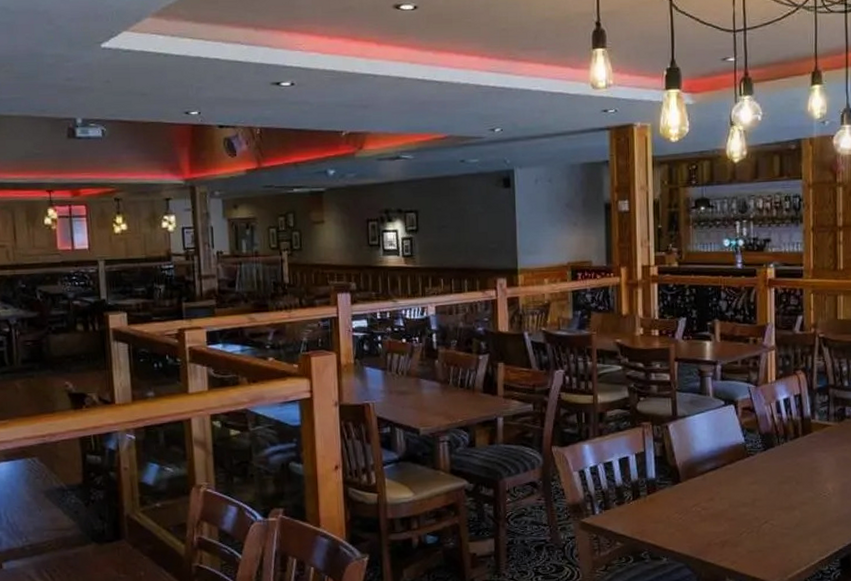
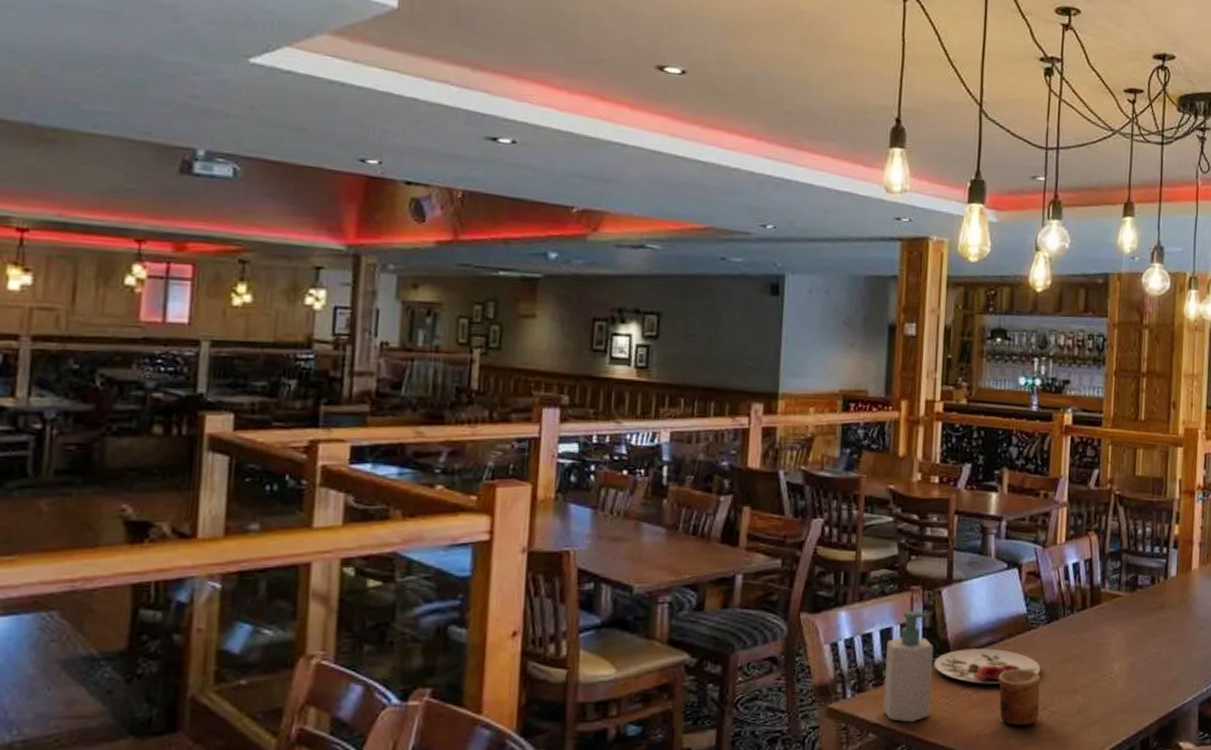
soap bottle: none [625,443,666,534] -> present [883,611,933,723]
plate: none [666,472,761,502] -> present [934,648,1041,684]
cup: none [723,489,761,536] -> present [998,669,1041,726]

